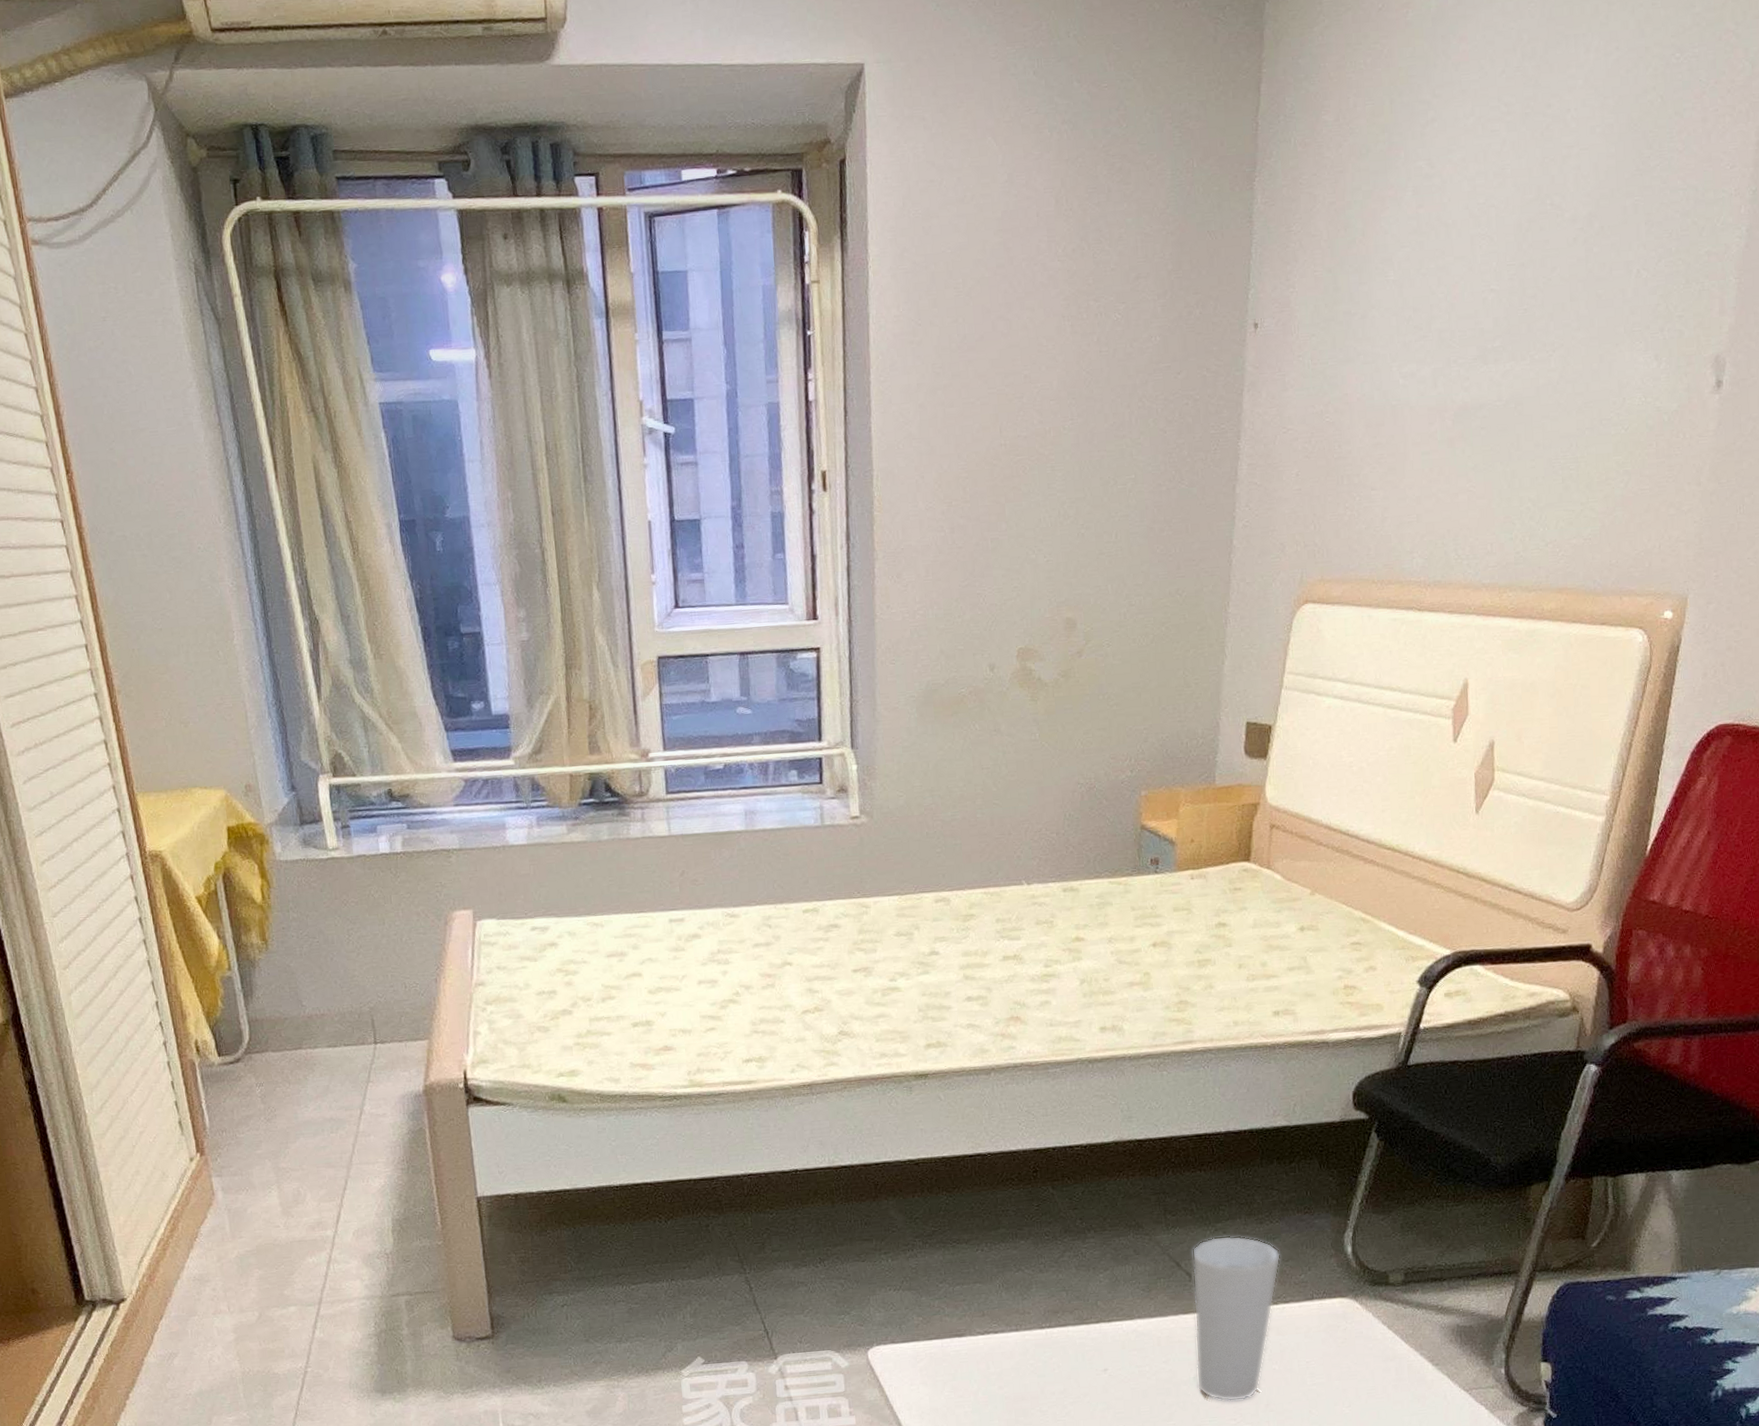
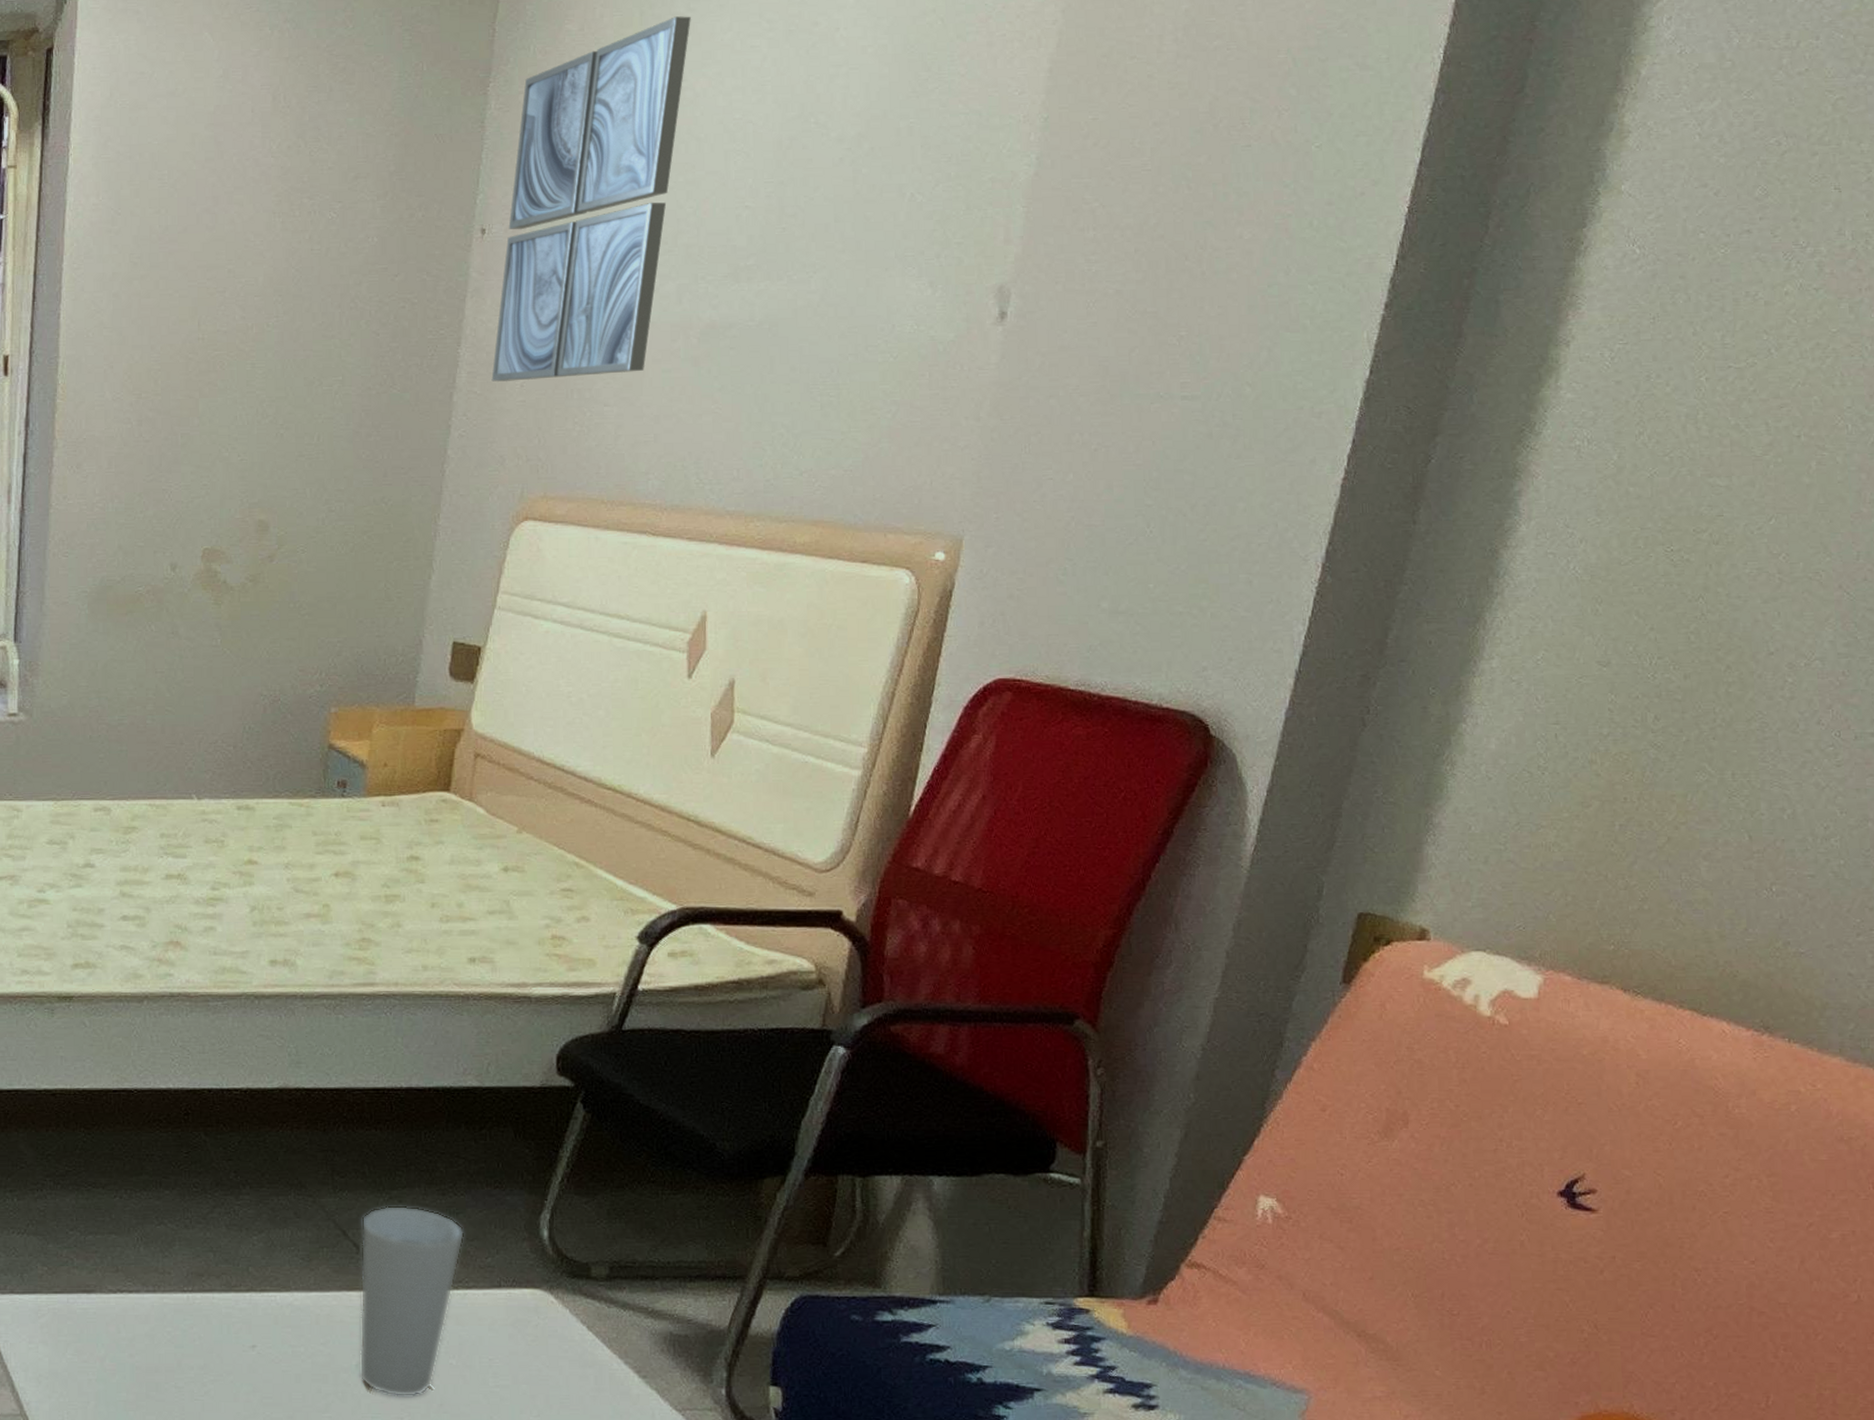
wall art: none [1269,102,1437,472] -> present [491,16,691,382]

